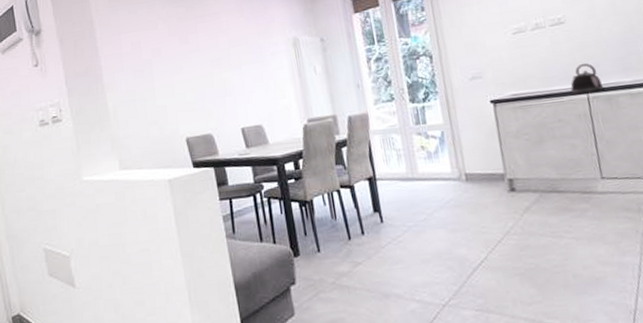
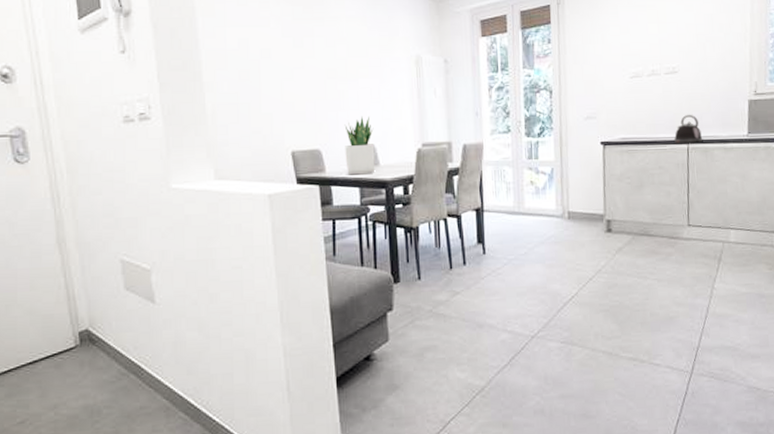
planter: none [232,99,265,156] -> present [344,116,375,175]

